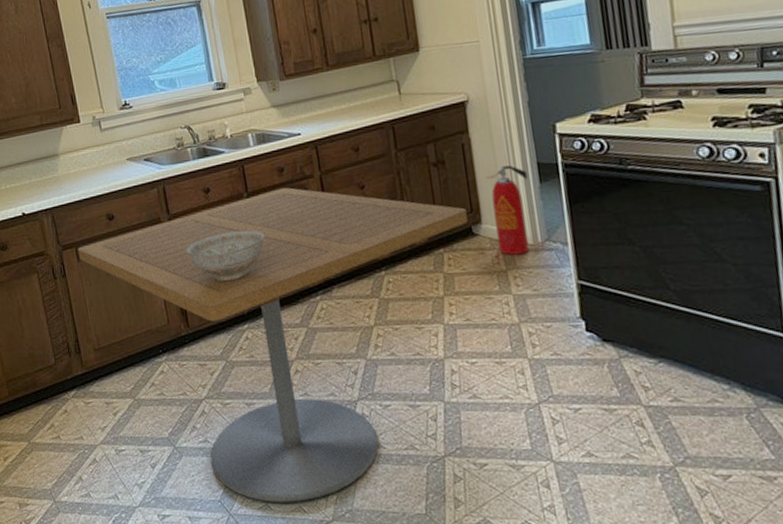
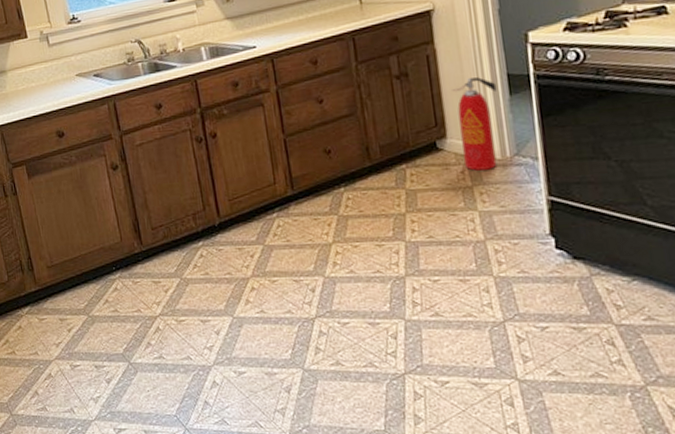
dining table: present [77,187,468,504] -> none [28,102,432,419]
decorative bowl: present [187,230,264,282] -> none [139,146,219,199]

